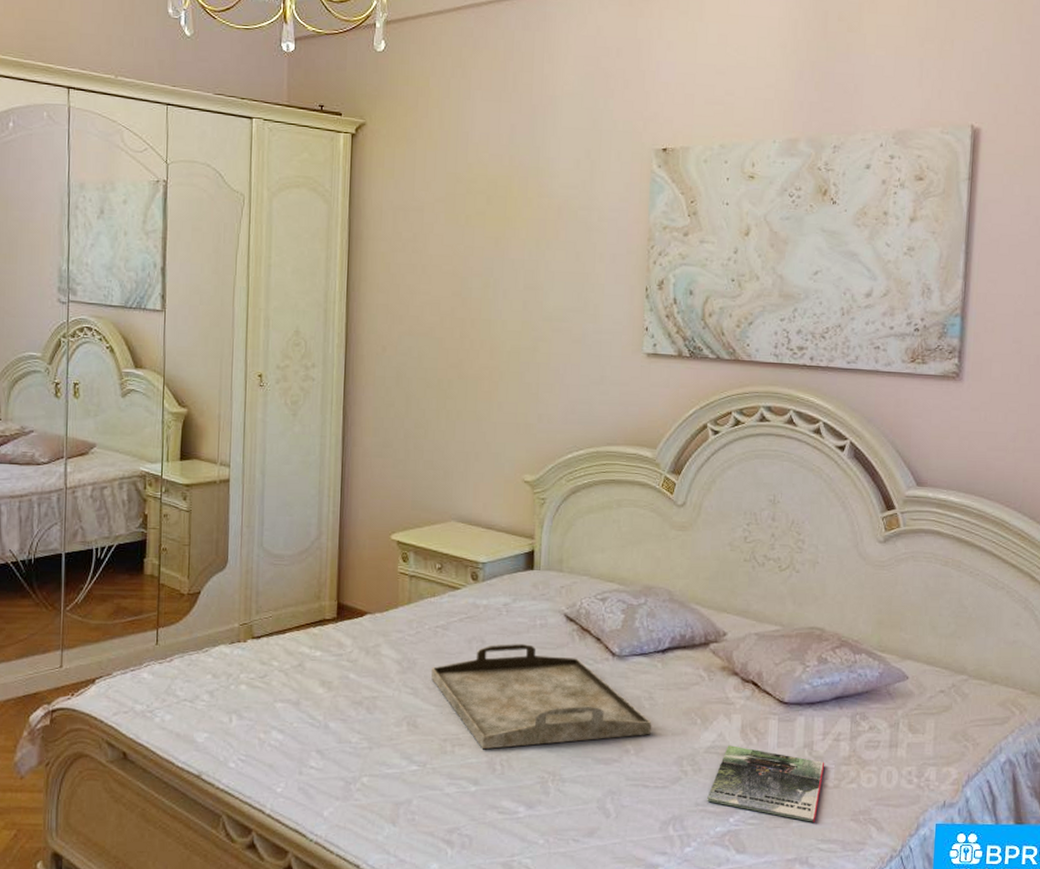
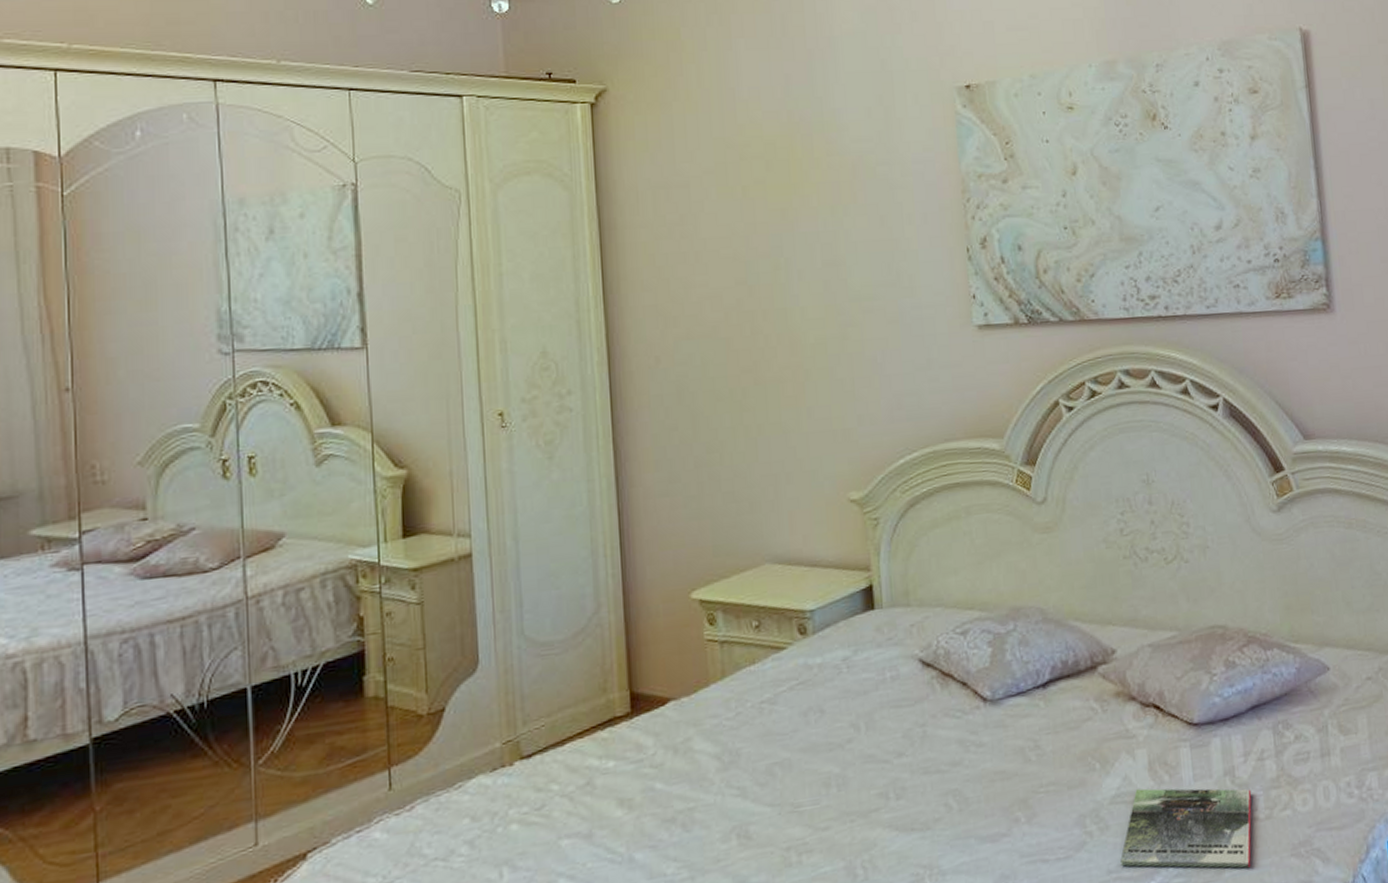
serving tray: present [430,643,652,750] -> none [760,704,1044,852]

